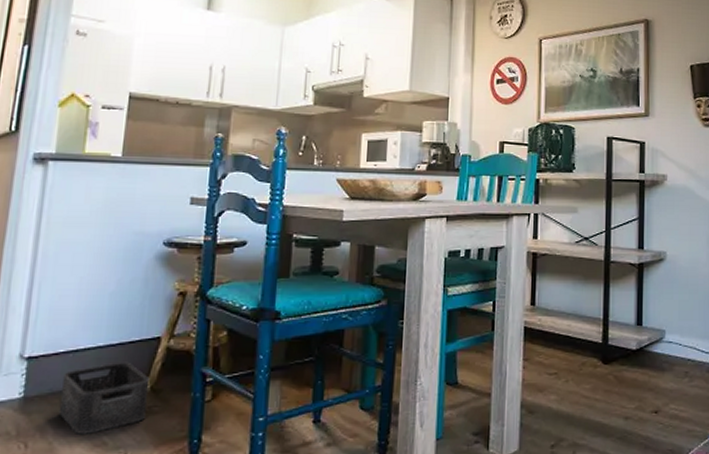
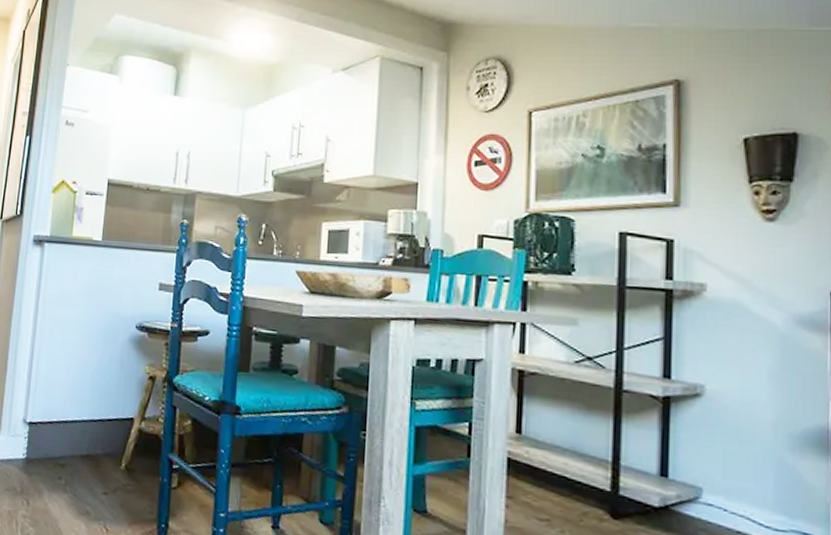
storage bin: present [58,362,150,434] -> none [52,437,125,502]

